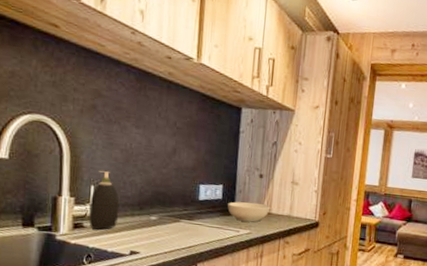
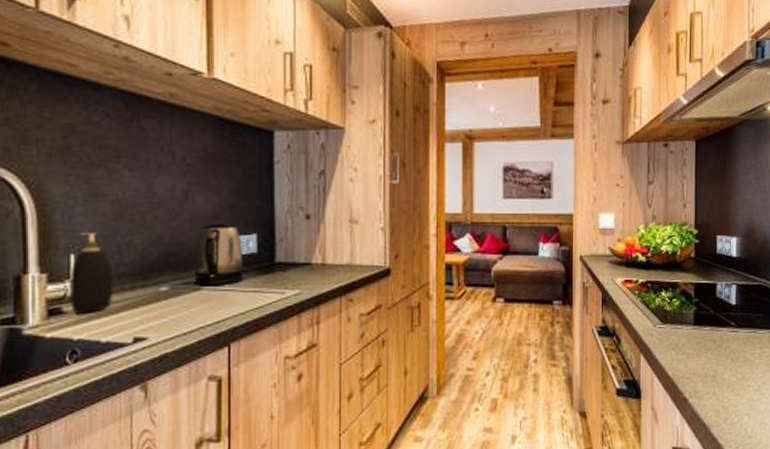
kettle: none [175,173,212,221] -> present [194,224,244,287]
bowl: present [227,201,270,222] -> none [266,252,324,279]

